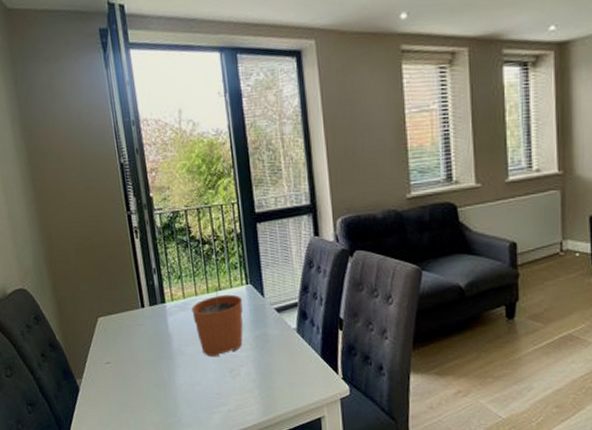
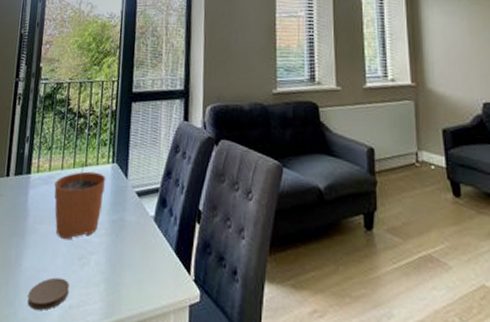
coaster: none [187,389,226,417] -> present [27,277,69,311]

